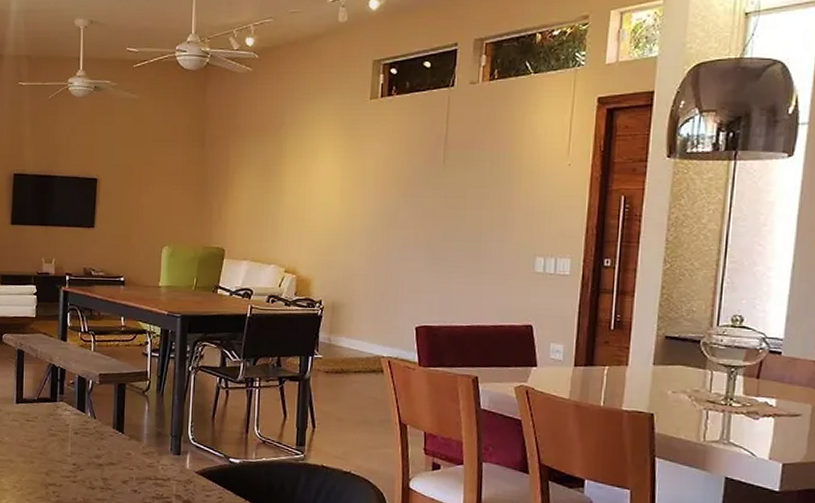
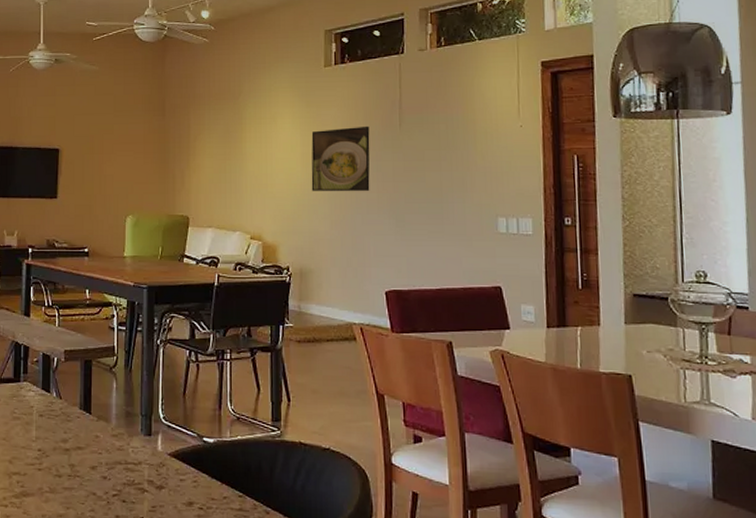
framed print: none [349,161,412,227] -> present [311,126,370,191]

